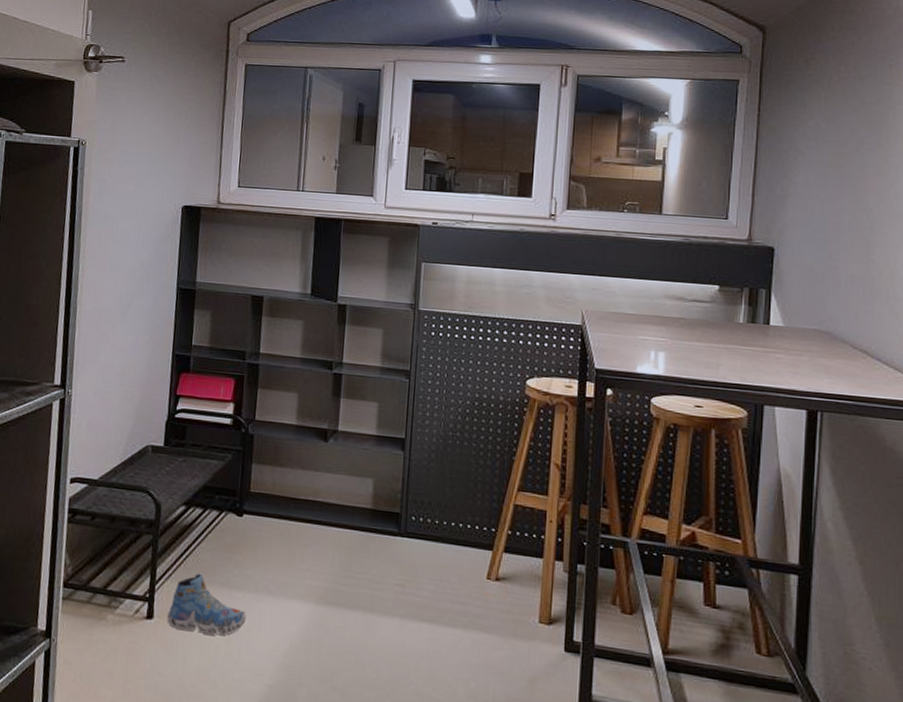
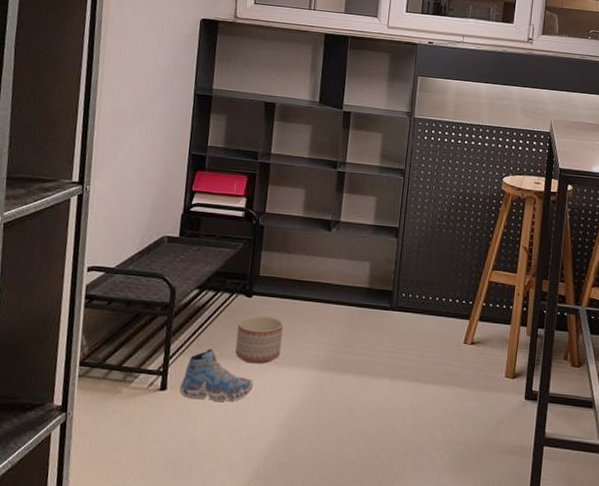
planter: none [226,537,278,594] -> present [235,315,284,364]

